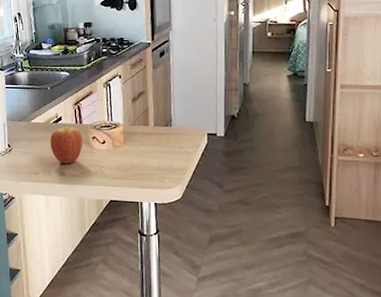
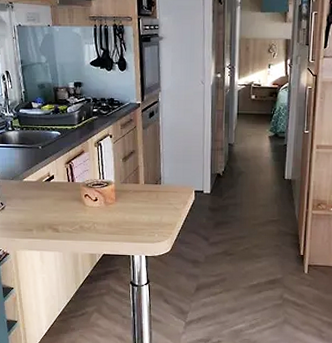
fruit: present [50,125,83,164] -> none [43,183,76,221]

